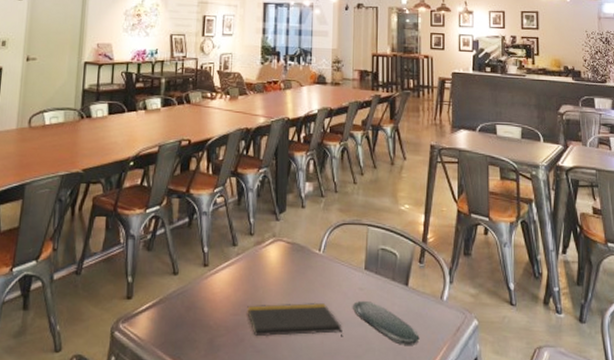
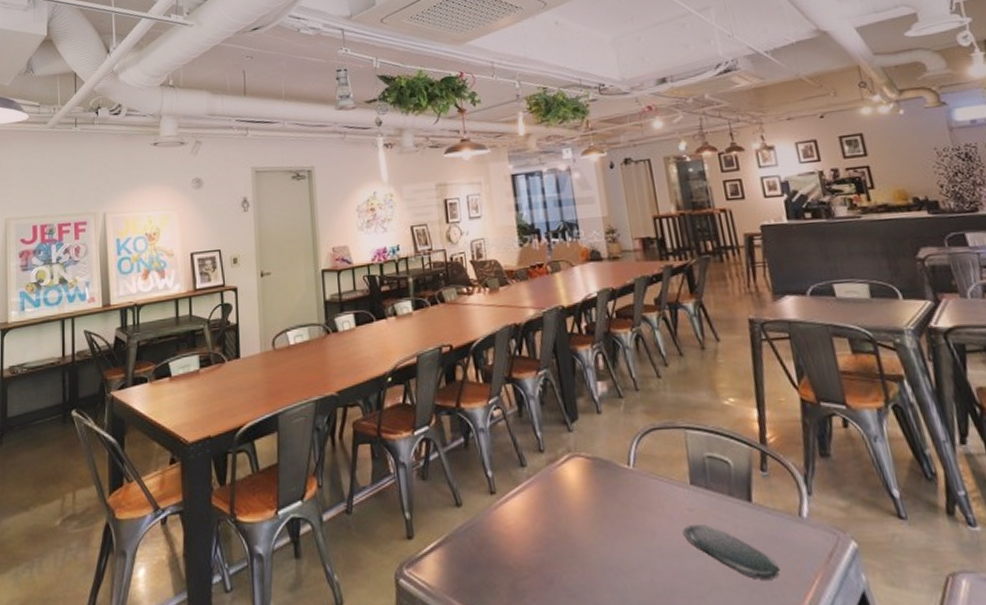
notepad: present [247,302,343,337] -> none [550,529,678,578]

